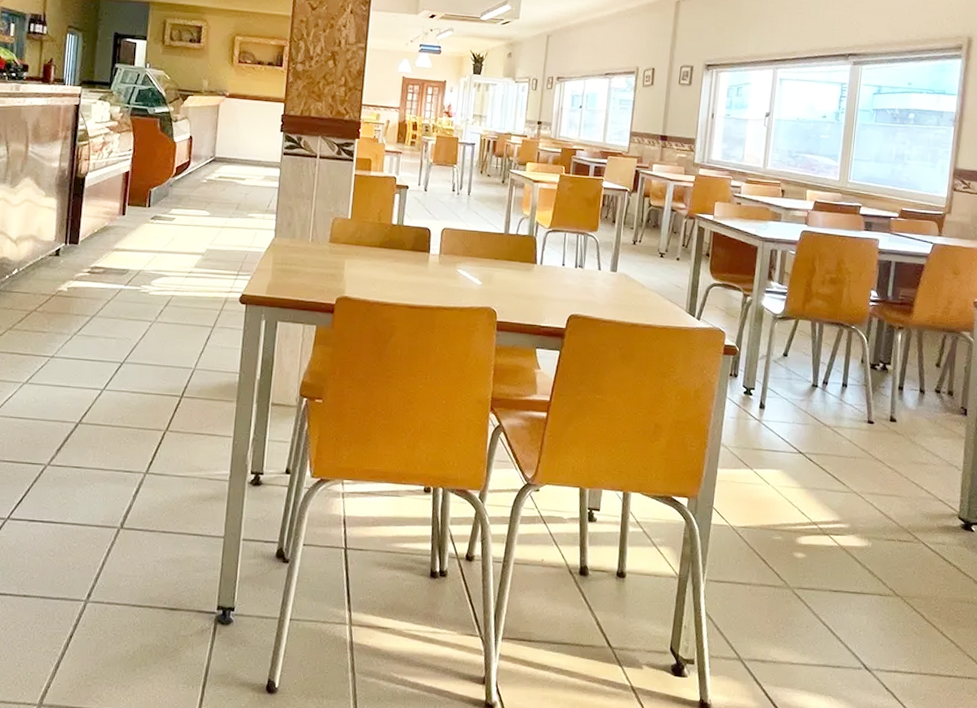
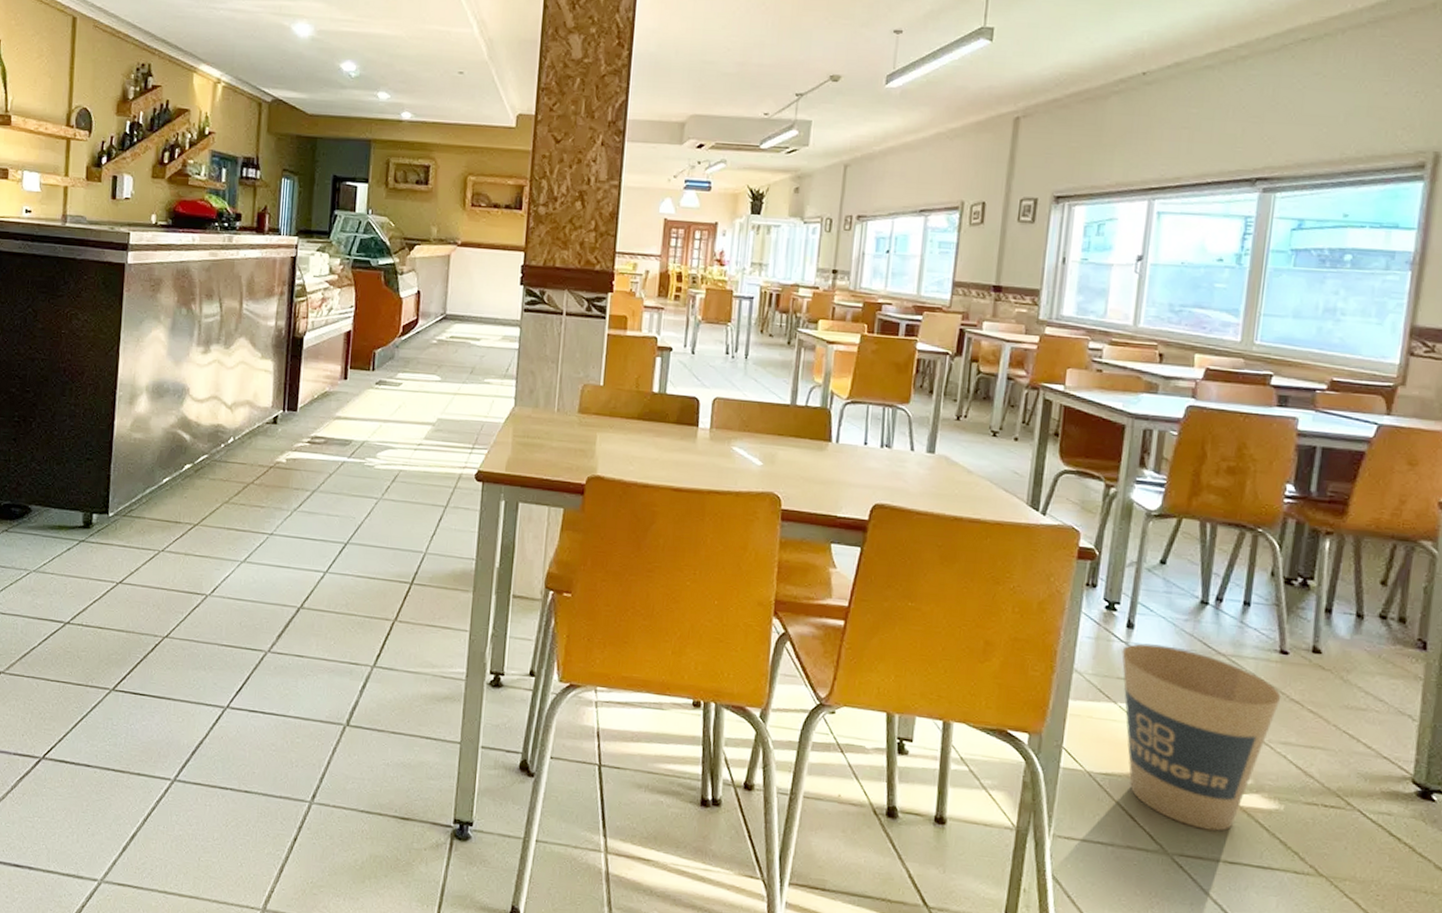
trash can: none [756,420,869,568] -> present [1121,643,1281,832]

